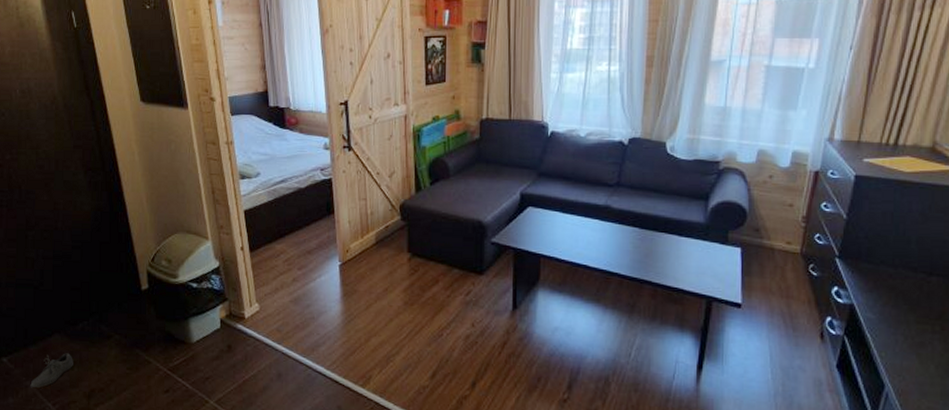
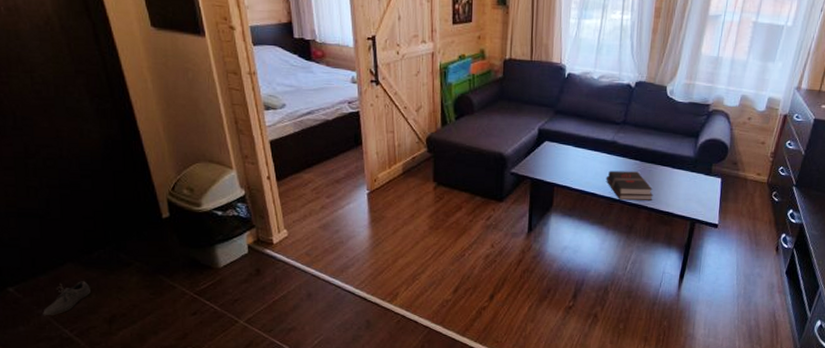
hardback book: none [600,239,658,275] -> present [606,170,653,201]

